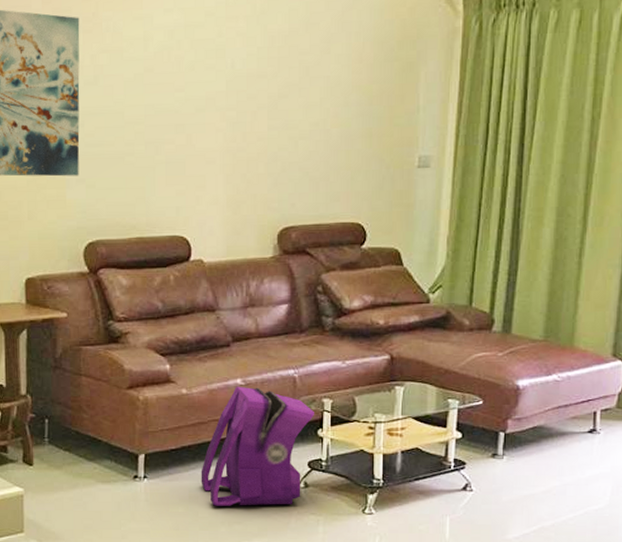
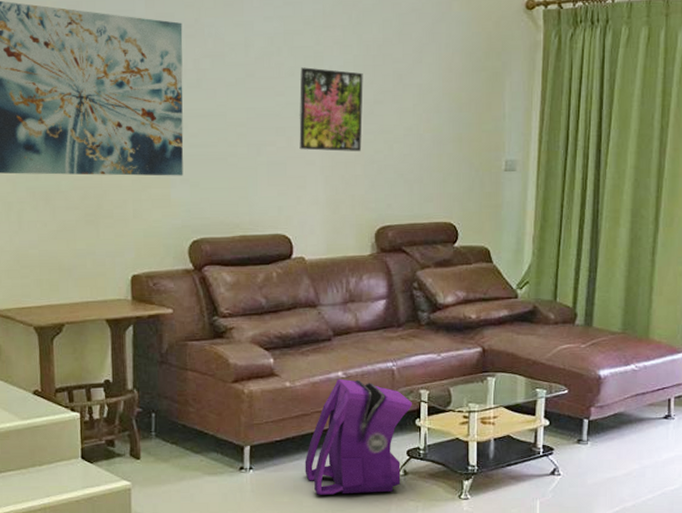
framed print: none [199,61,267,149] -> present [299,67,363,152]

